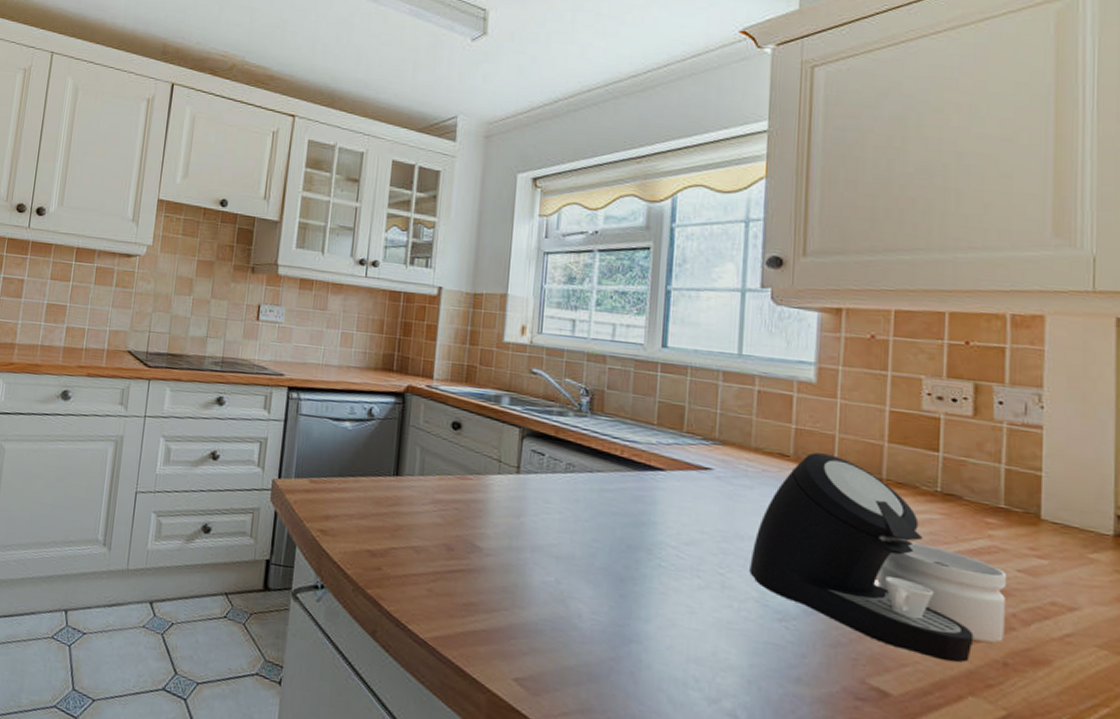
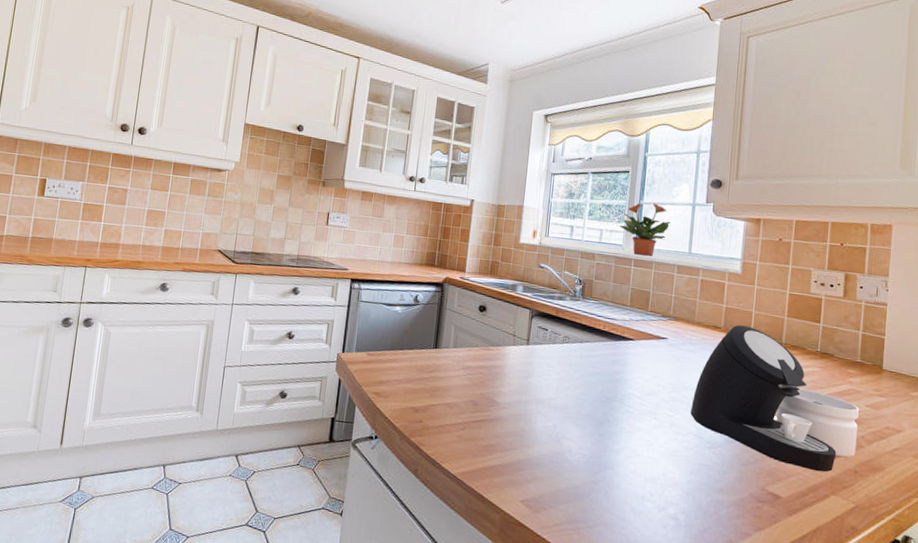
potted plant: none [639,289,711,360] -> present [619,203,671,257]

